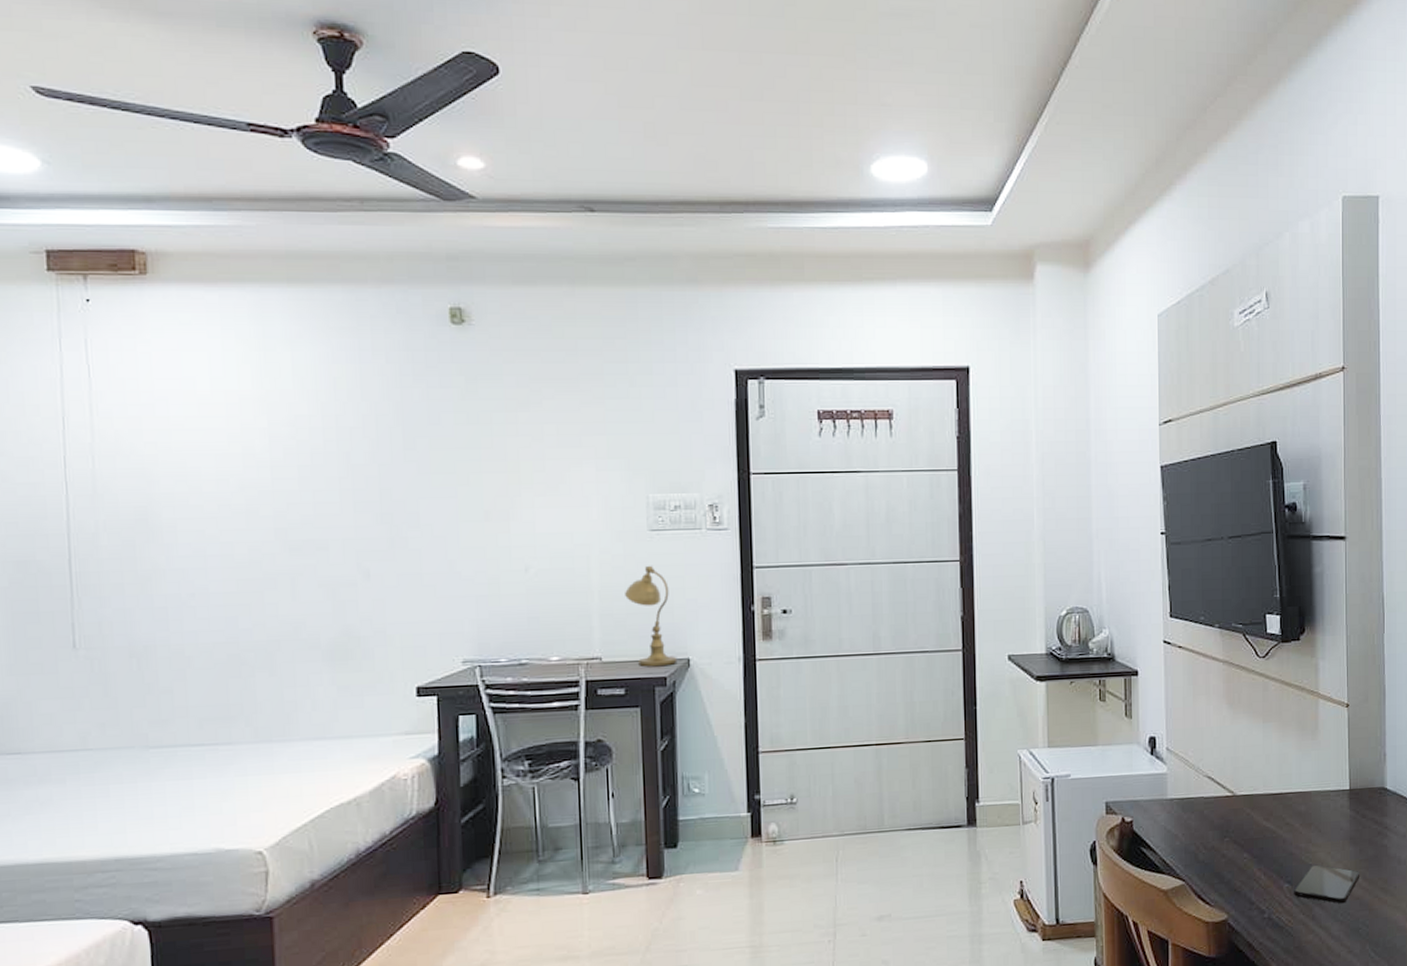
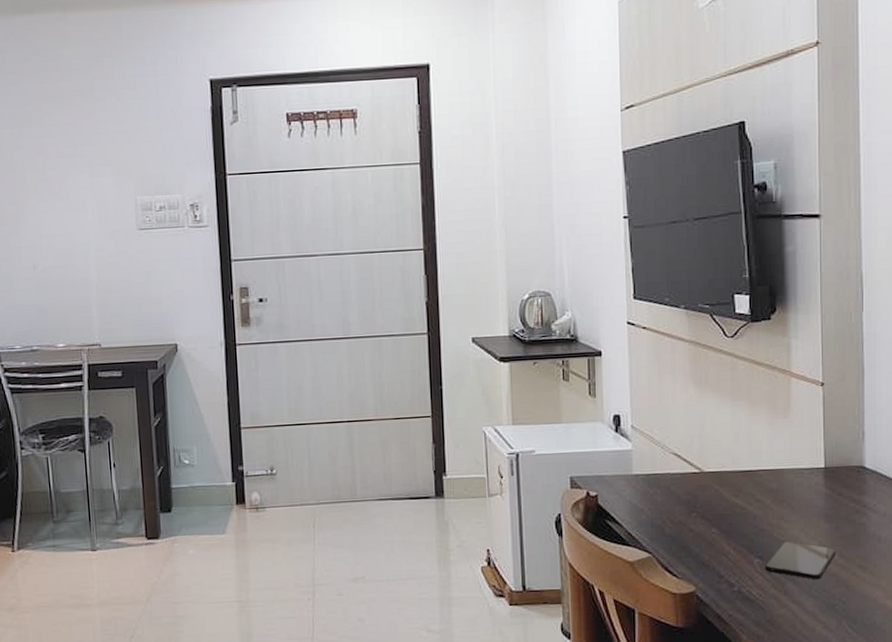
desk lamp: present [625,565,678,668] -> none [119,260,167,352]

